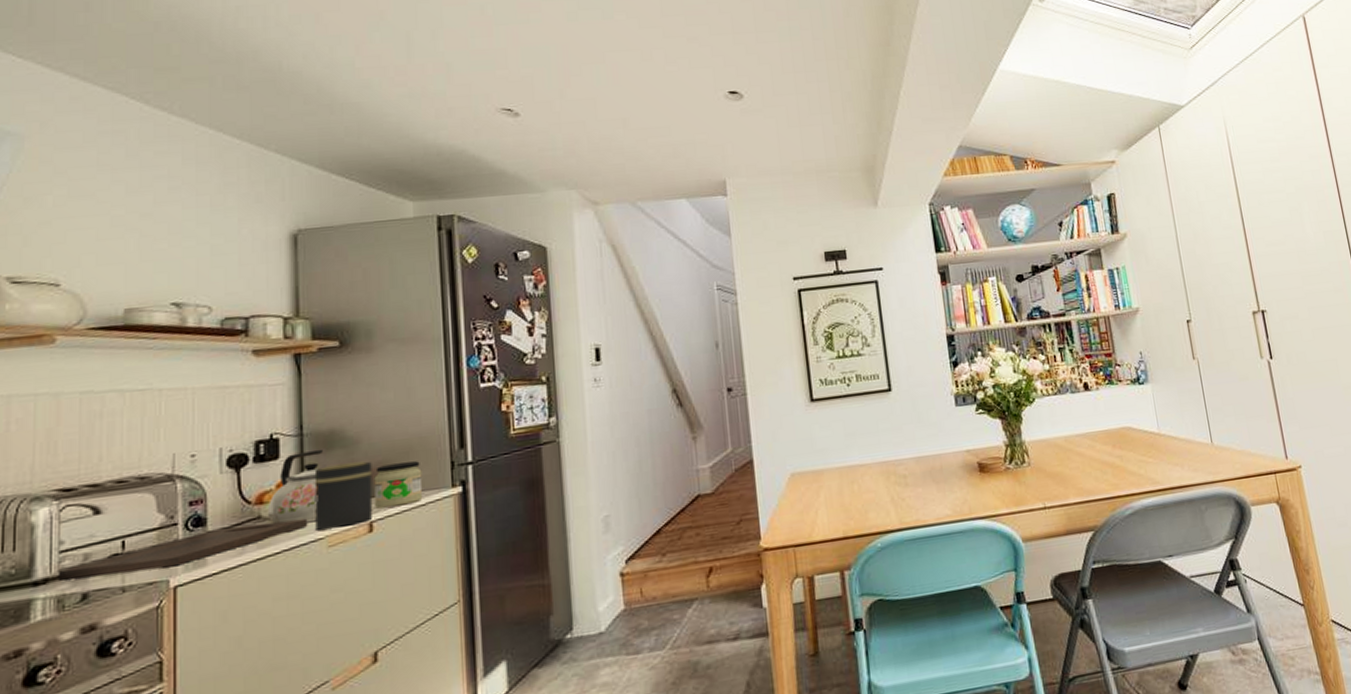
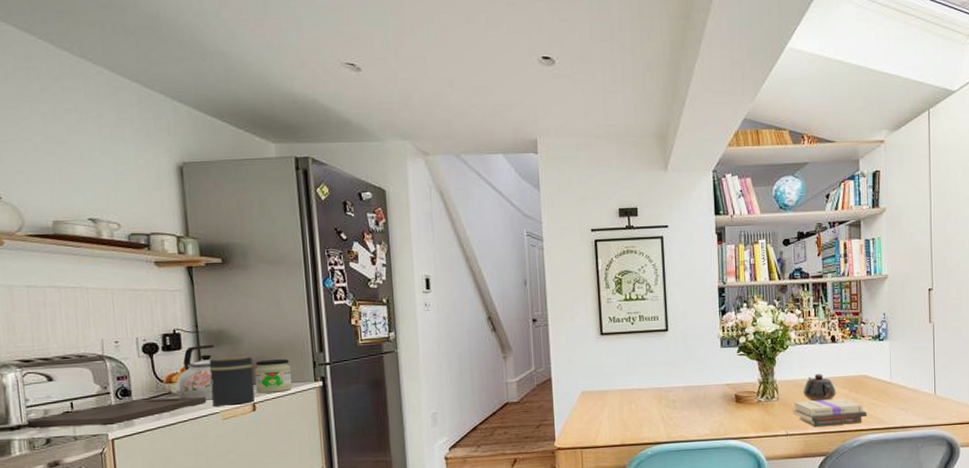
books: none [1049,457,1137,496] -> present [793,399,867,428]
teapot: none [1057,429,1098,464] -> present [803,374,837,402]

